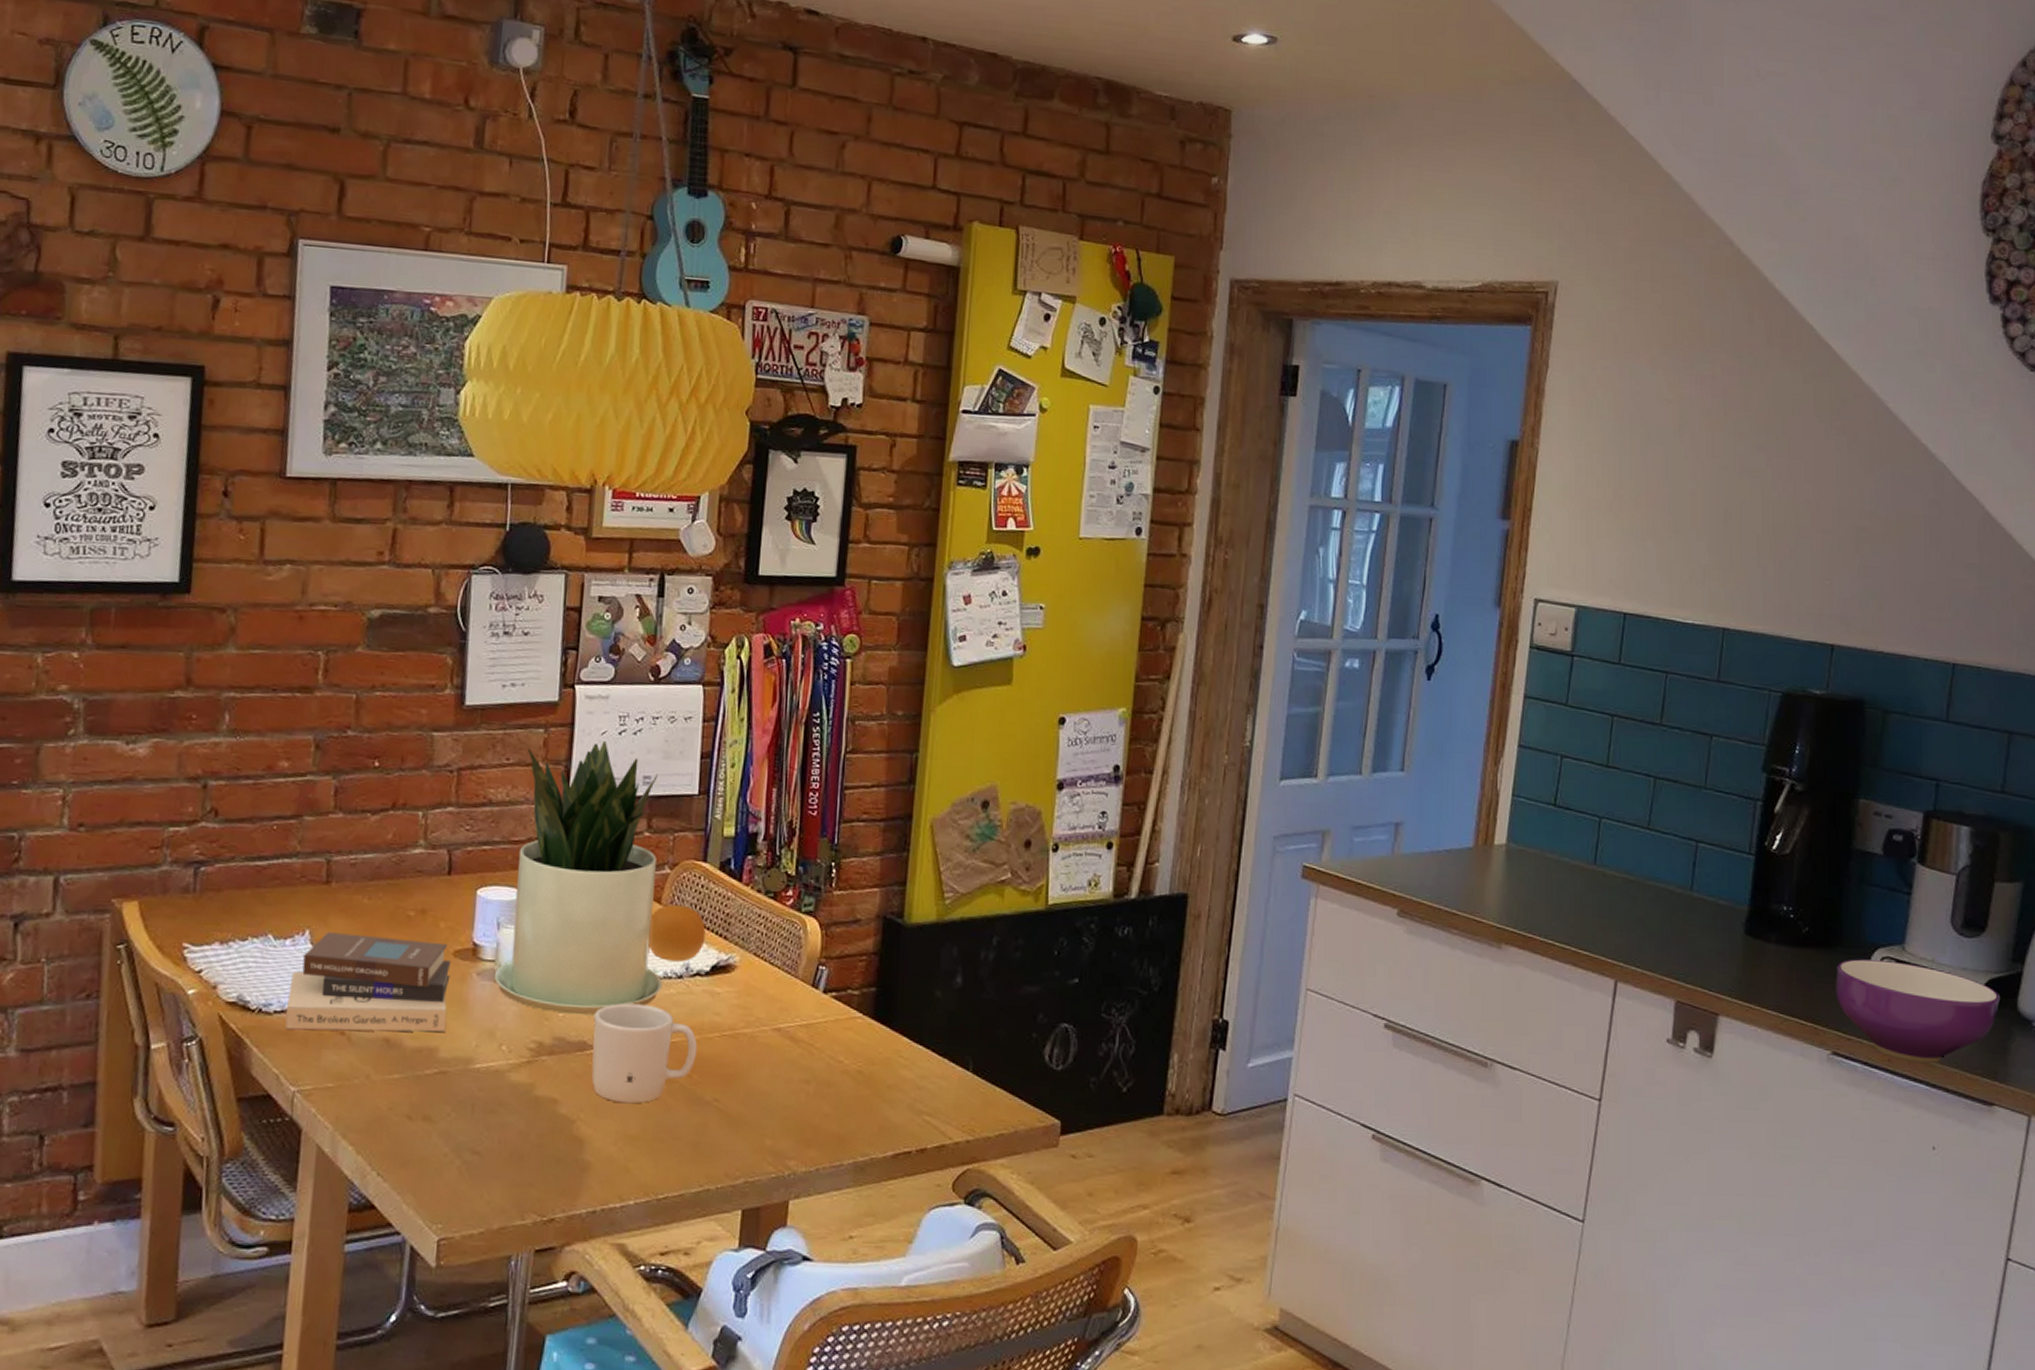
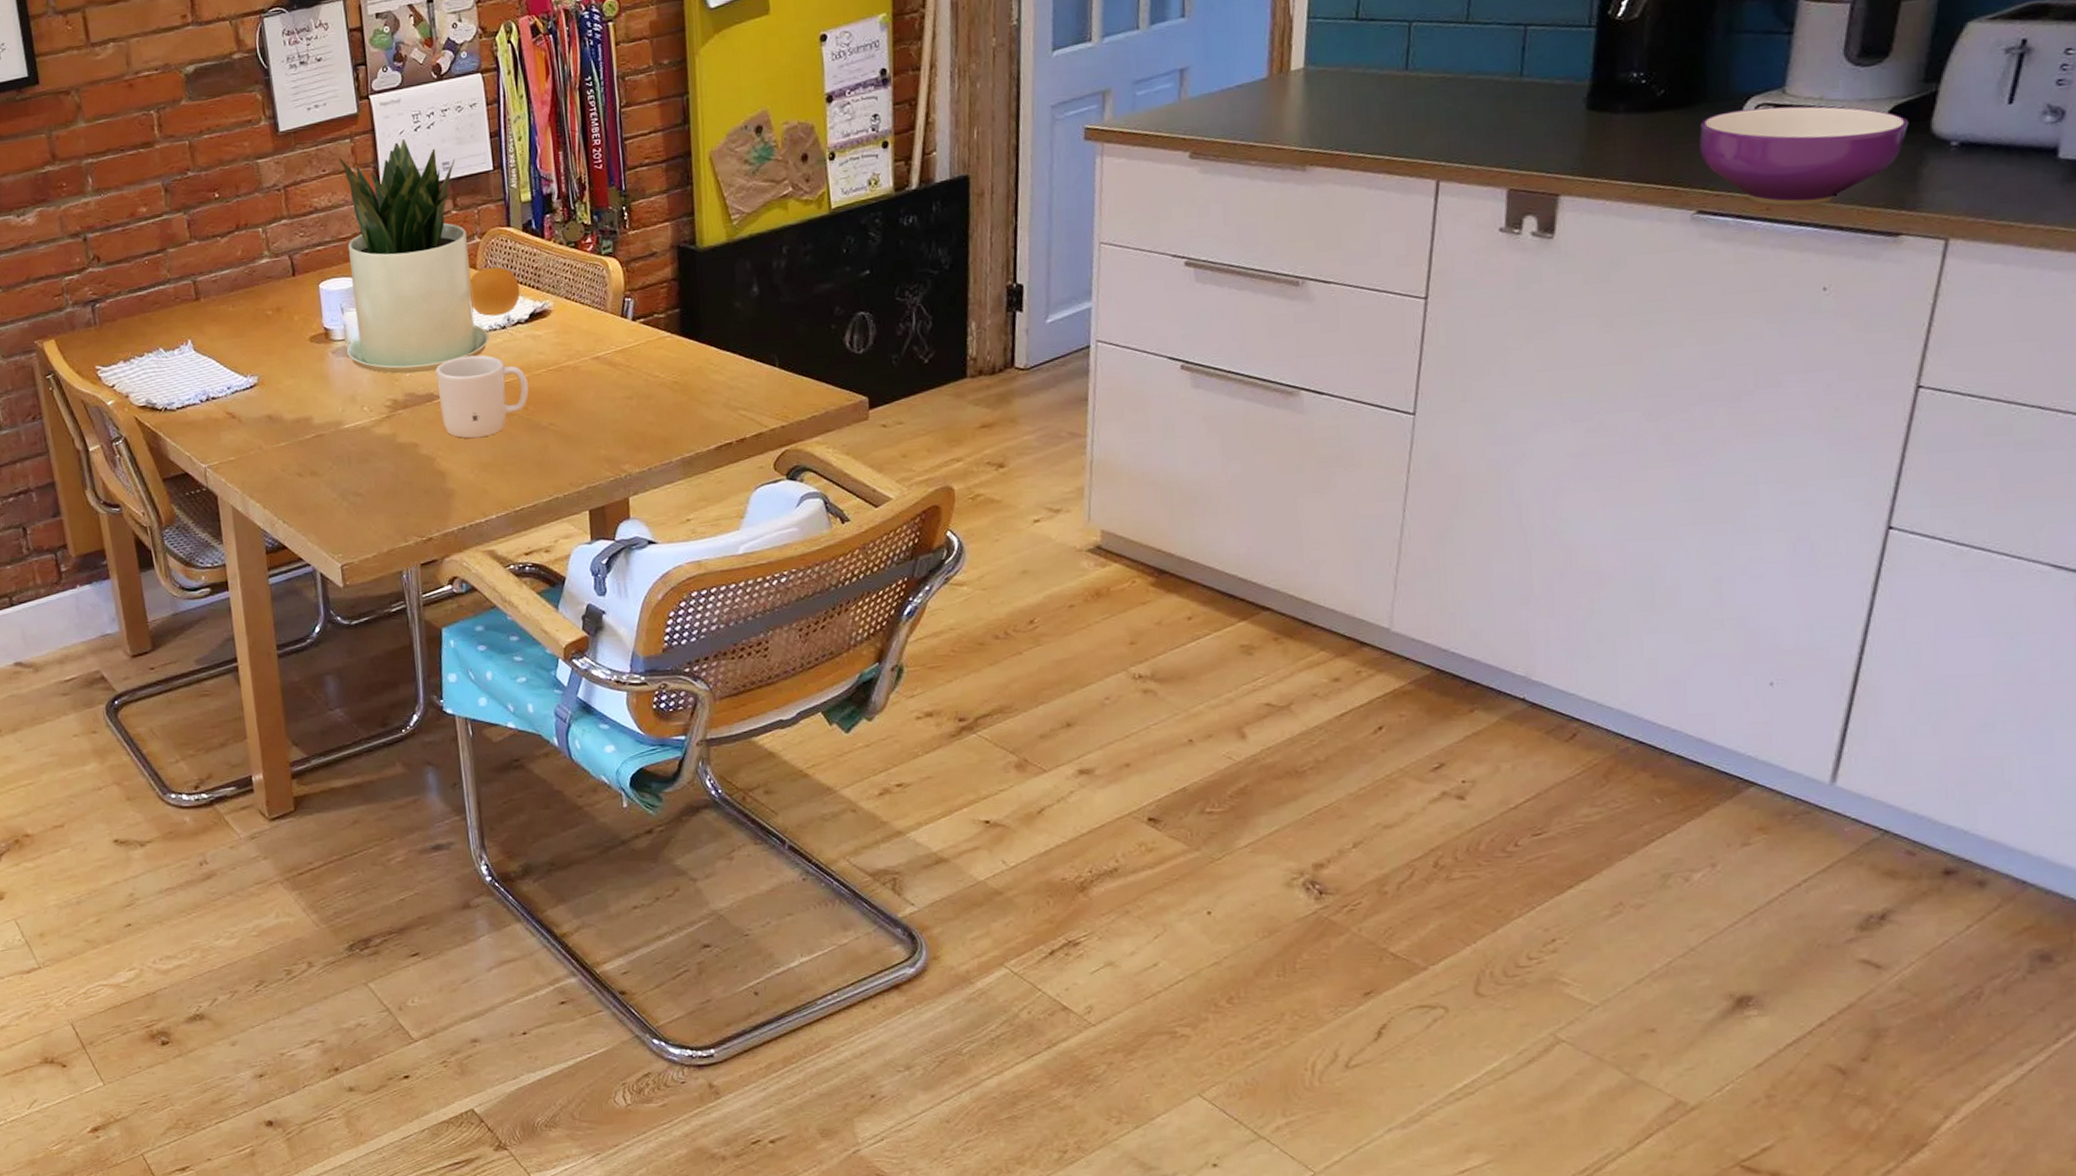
books: present [285,932,452,1033] -> none [184,332,316,420]

